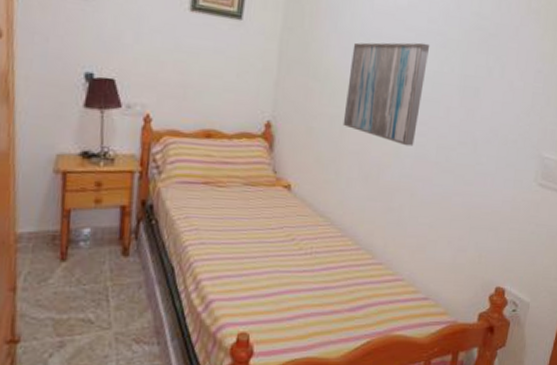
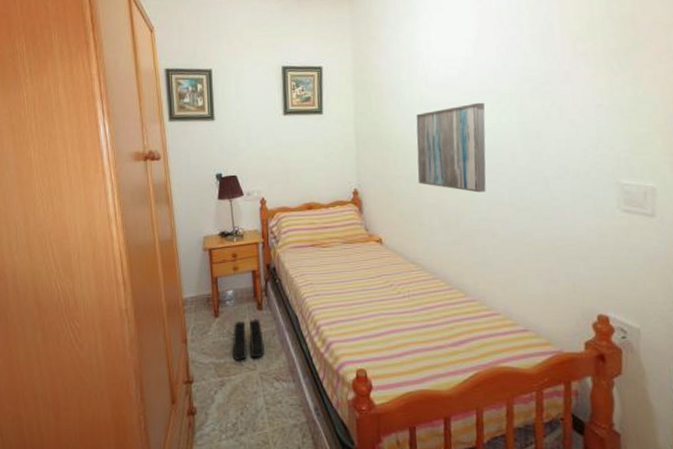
boots: none [80,266,127,316] -> present [232,318,265,360]

